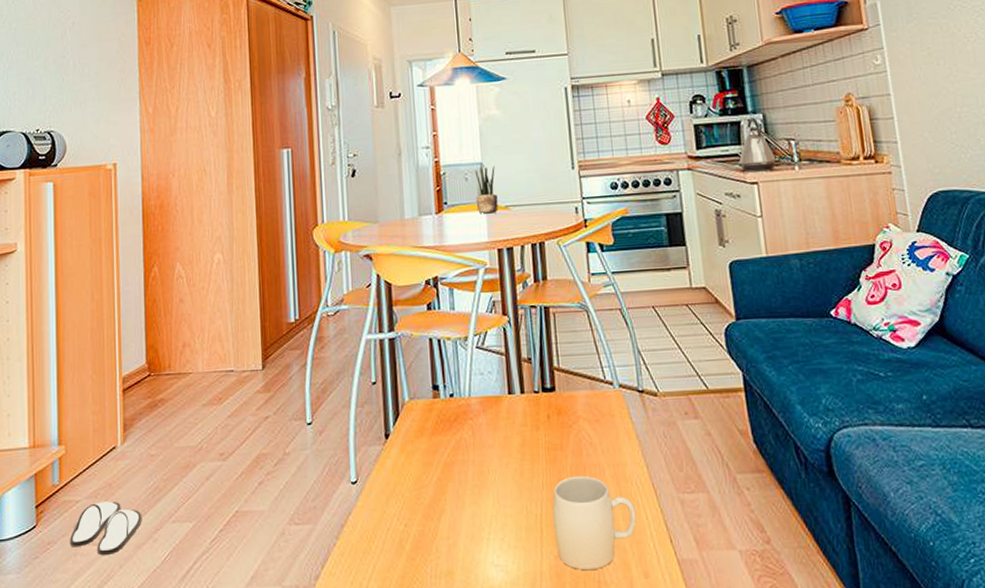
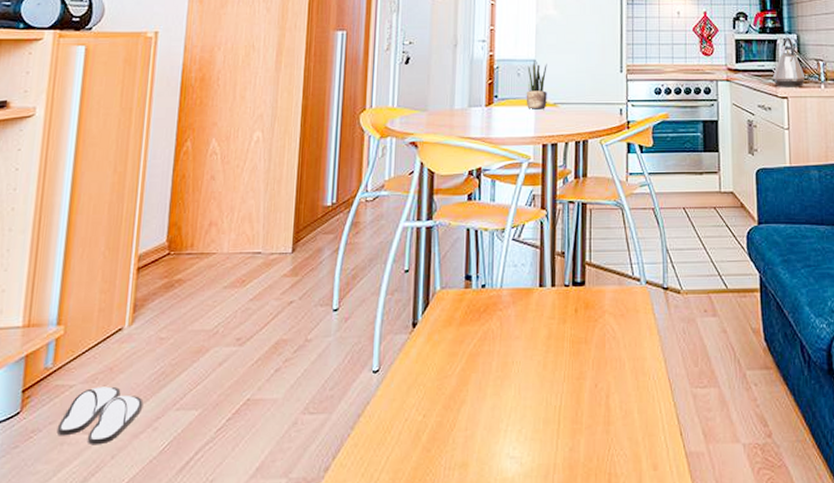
mug: present [552,475,637,571] -> none [571,369,650,463]

